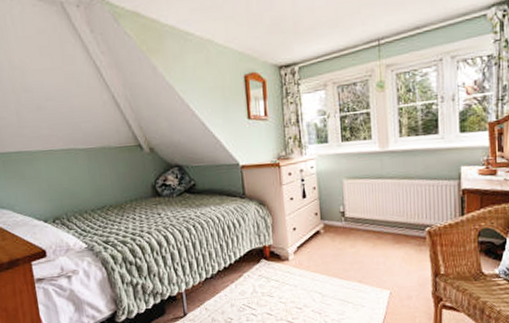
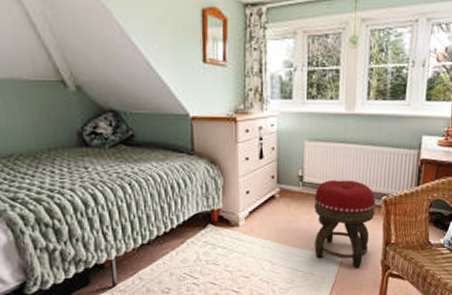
footstool: none [358,213,420,300] -> present [314,180,376,269]

